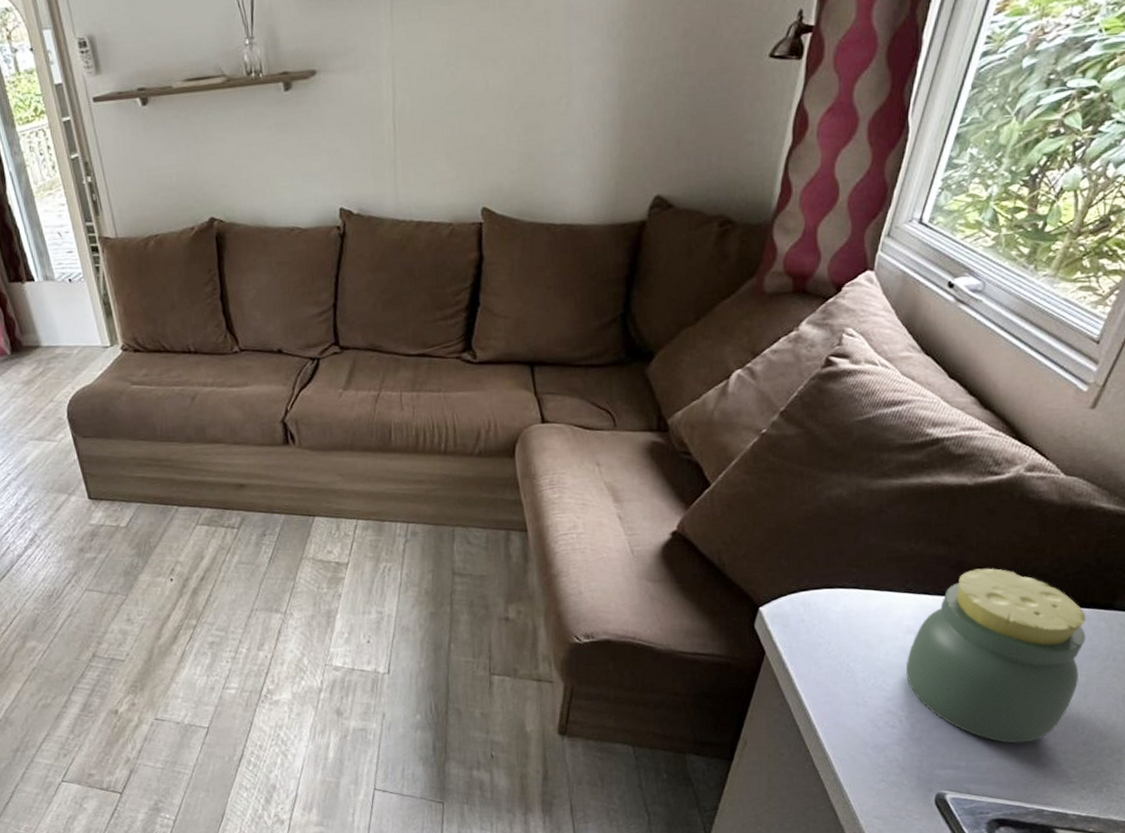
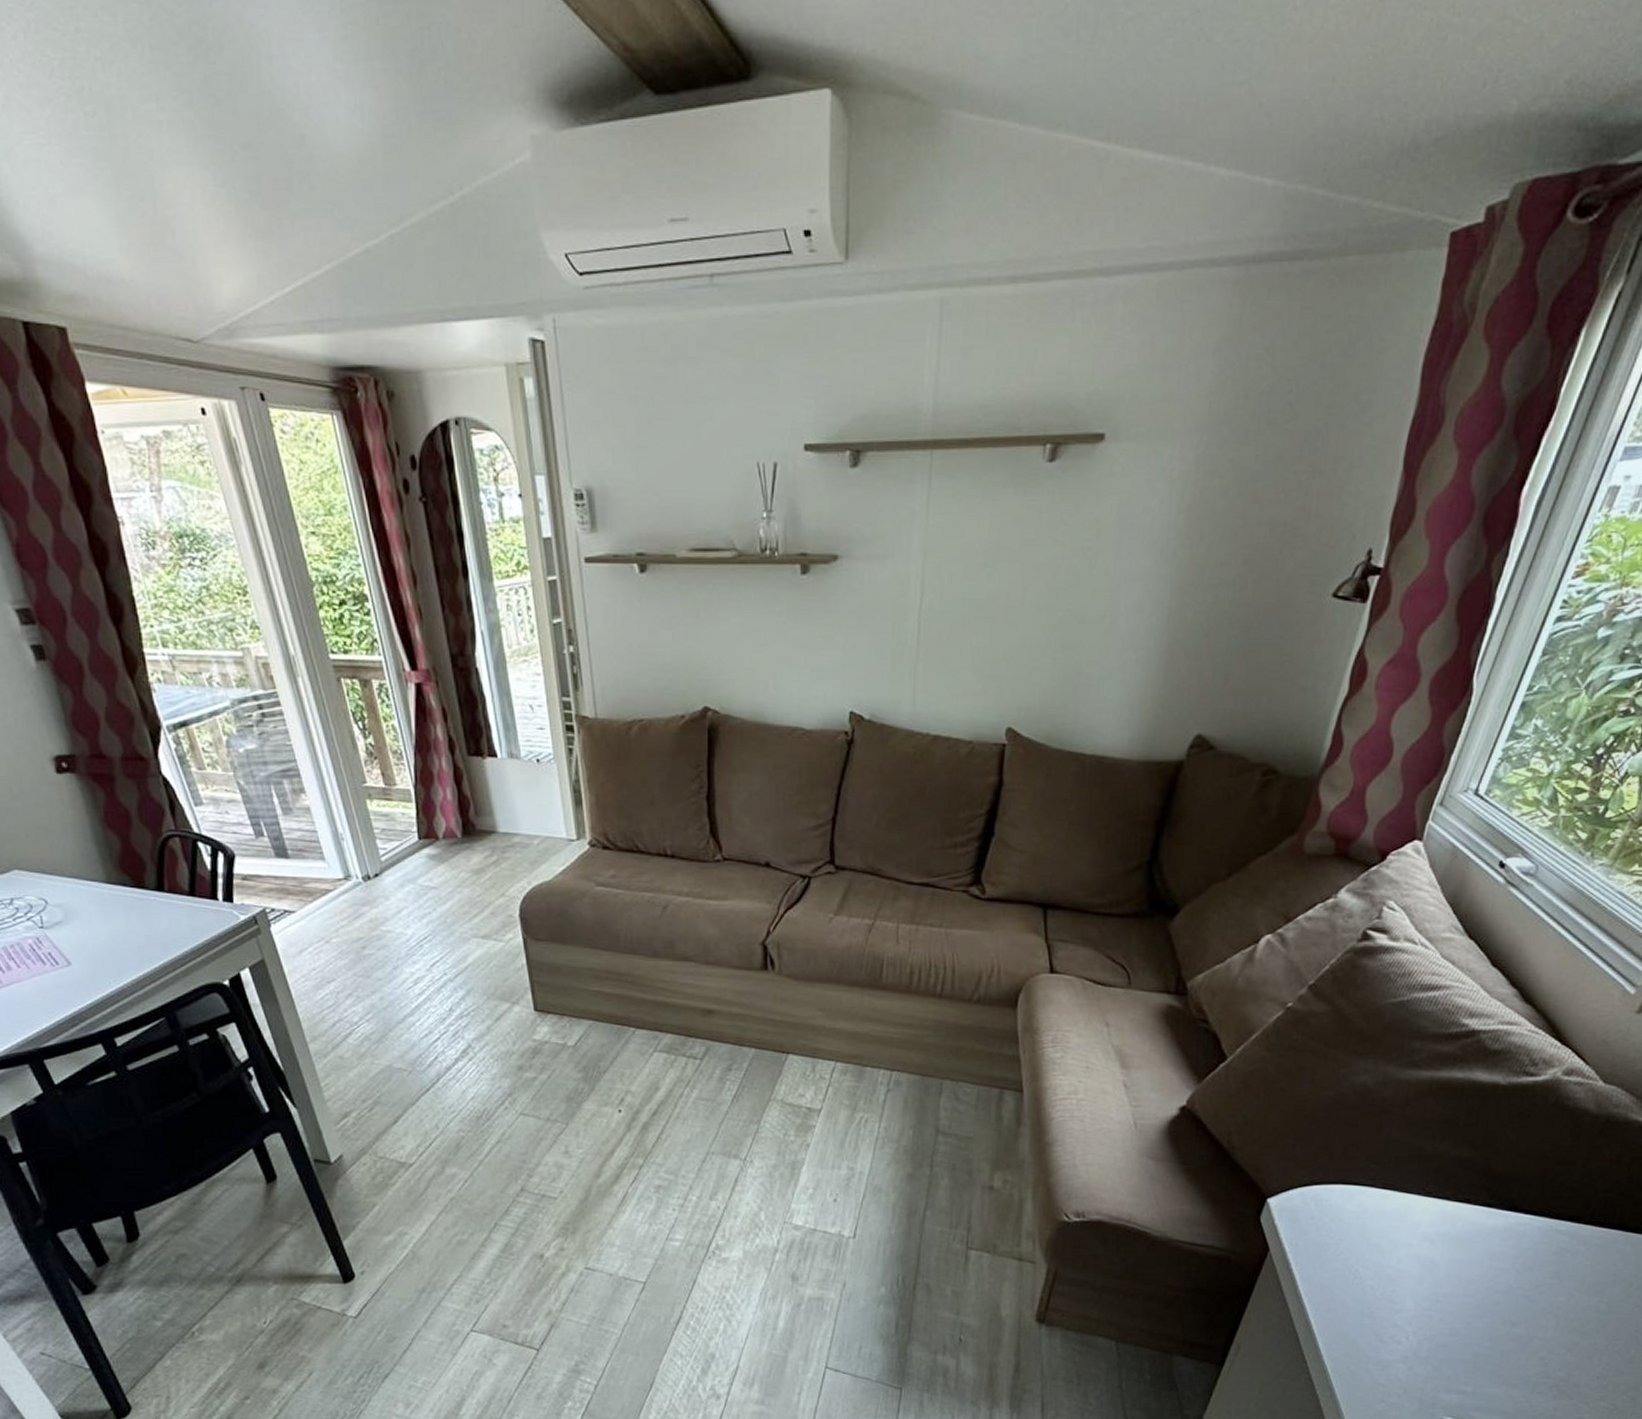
jar: present [906,568,1086,744] -> none [1418,1176,1613,1371]

